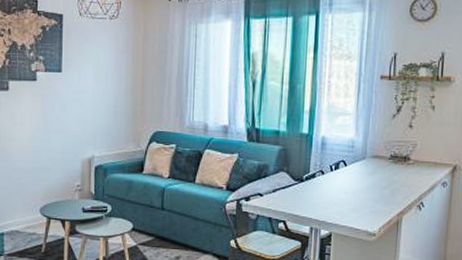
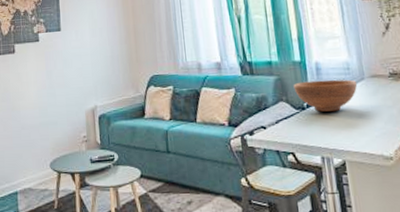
fruit bowl: none [296,154,358,187] -> present [293,79,358,113]

